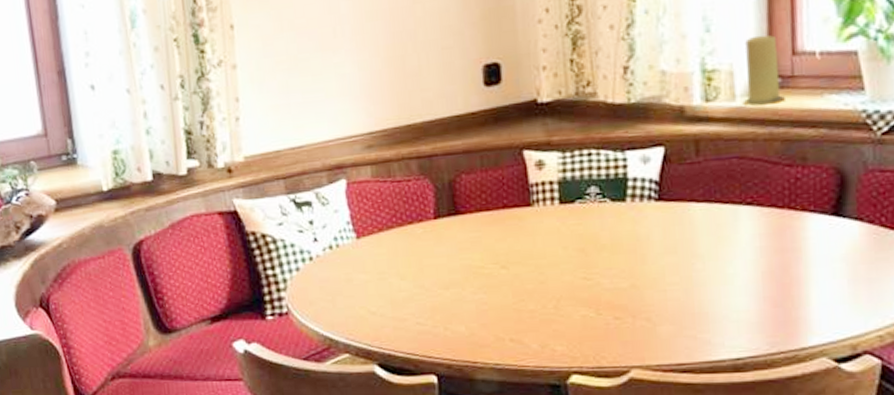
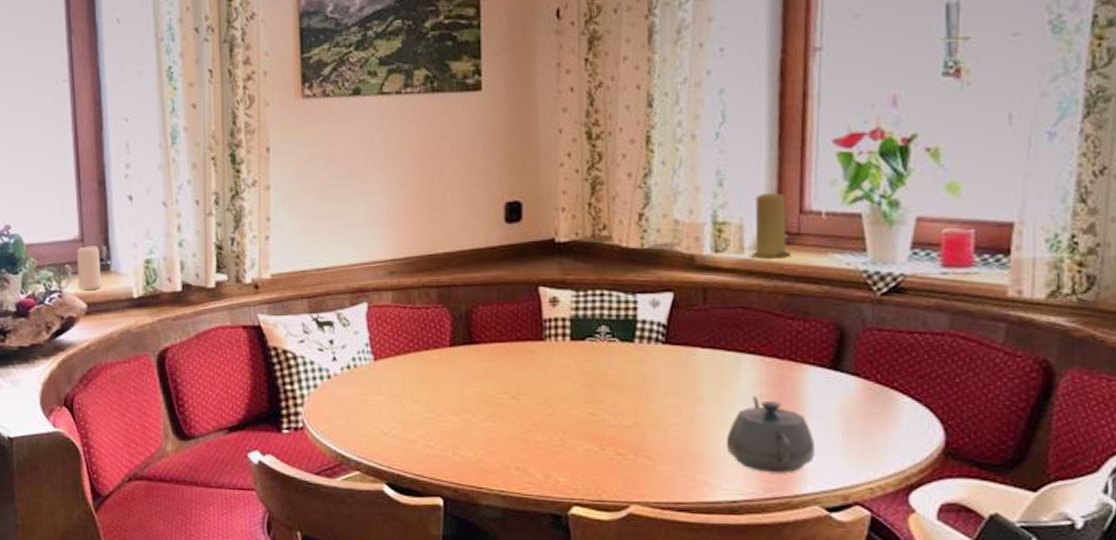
candle: none [41,138,70,187] -> present [77,244,103,291]
teapot: none [727,249,820,327] -> present [726,397,815,473]

